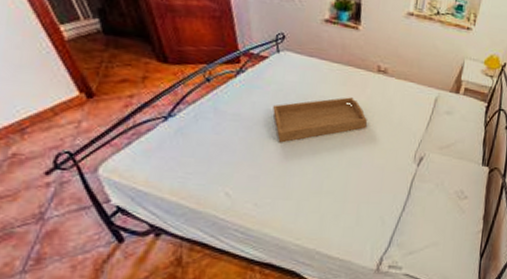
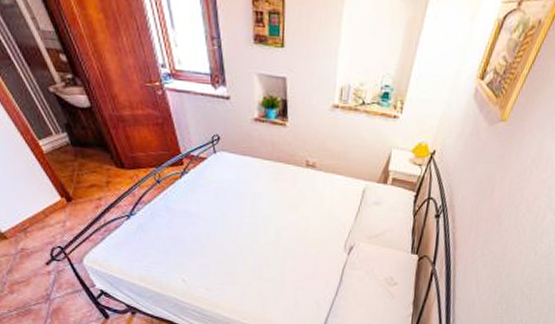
serving tray: present [273,97,367,143] -> none [215,192,299,236]

